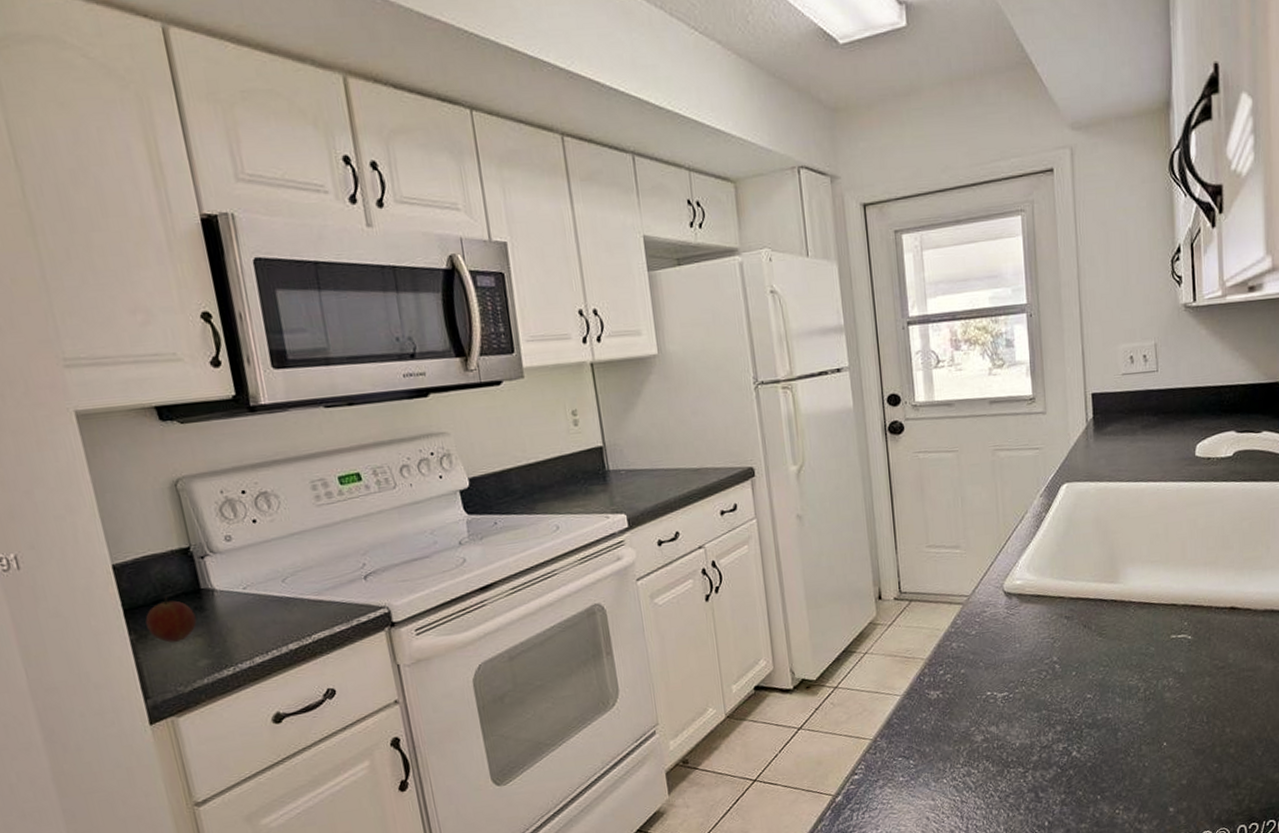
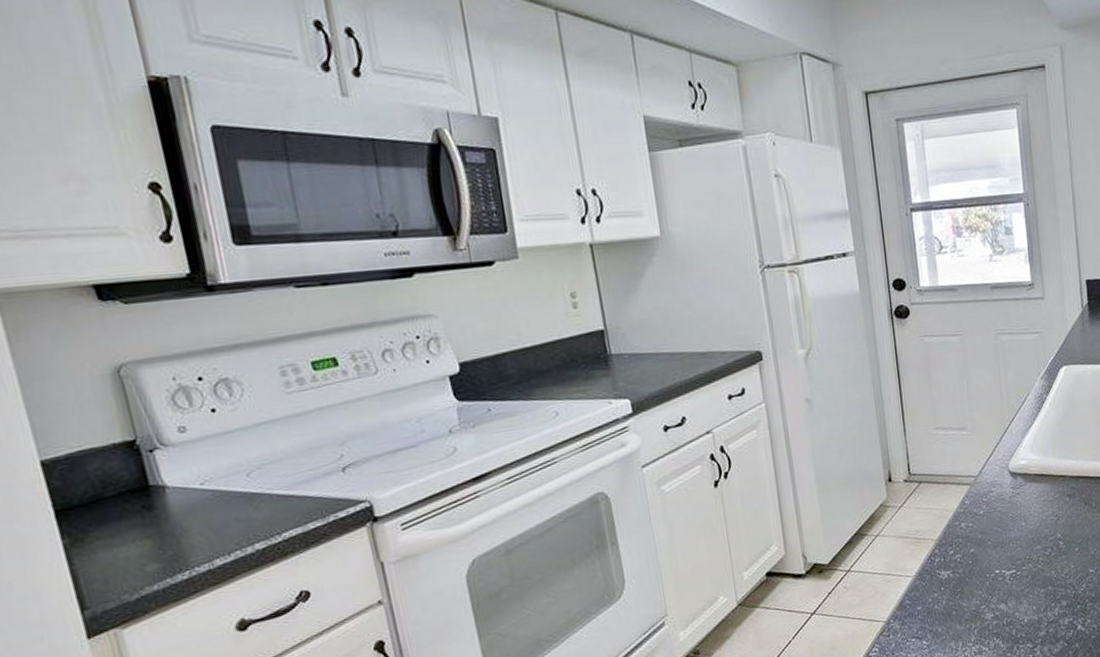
fruit: present [145,596,197,643] -> none [81,494,145,546]

